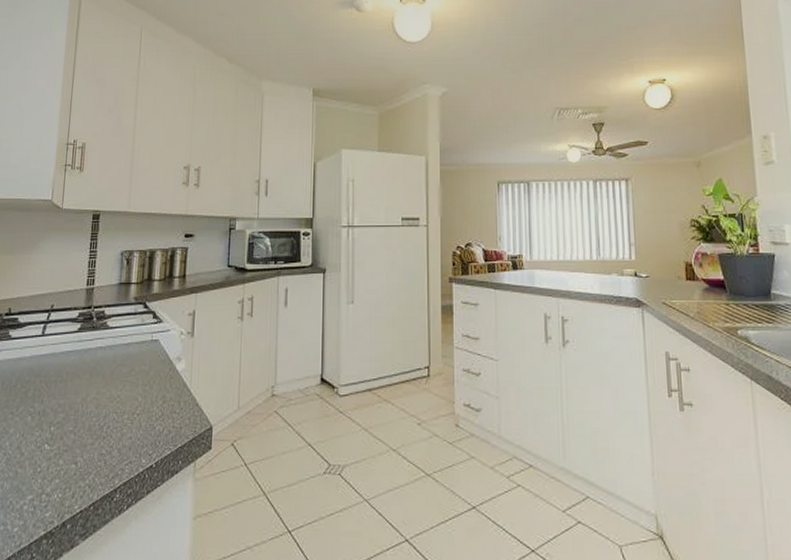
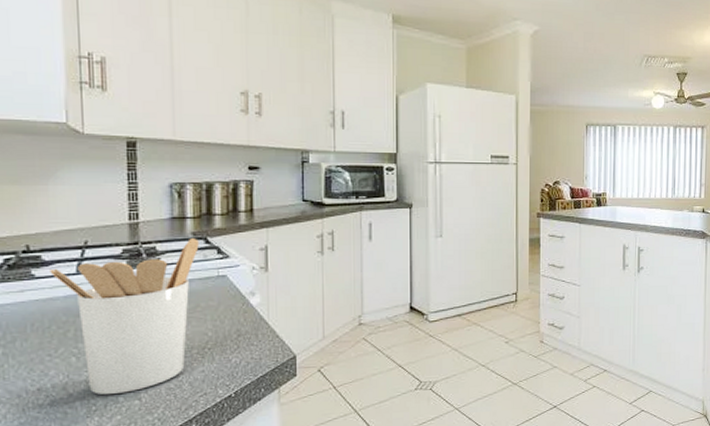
utensil holder: none [22,303,139,457] -> present [50,239,199,395]

